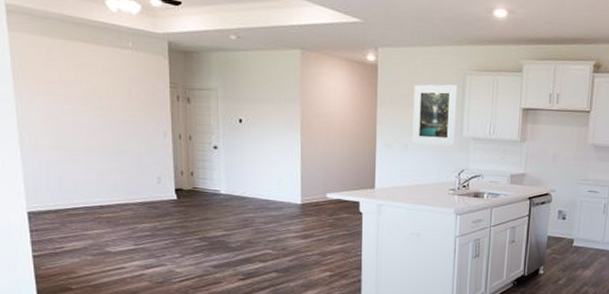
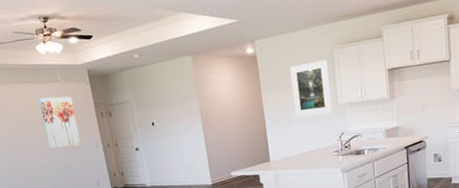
wall art: none [98,63,145,130] -> present [38,96,81,149]

